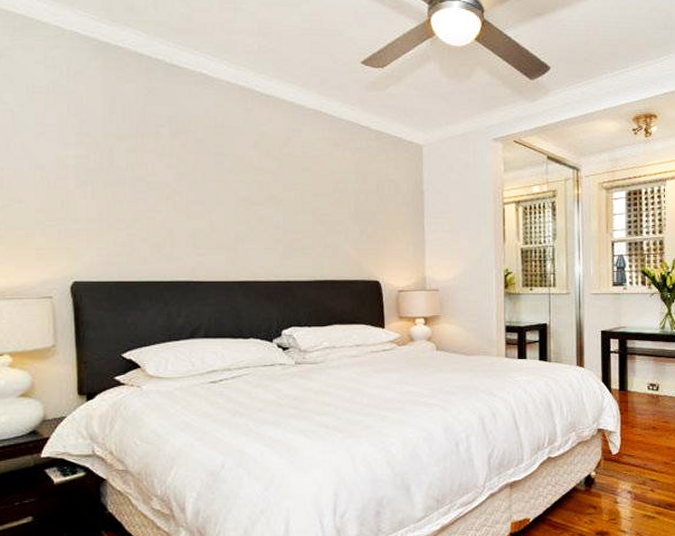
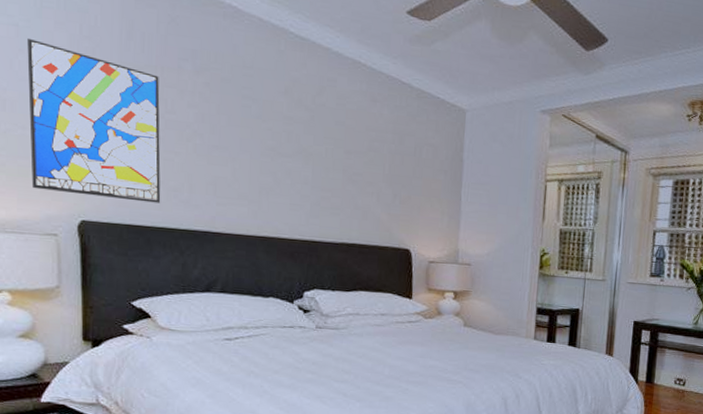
wall art: none [22,121,145,259] -> present [27,37,161,204]

